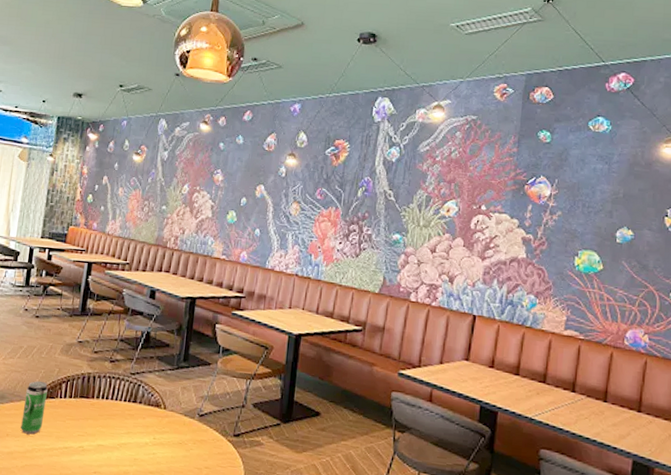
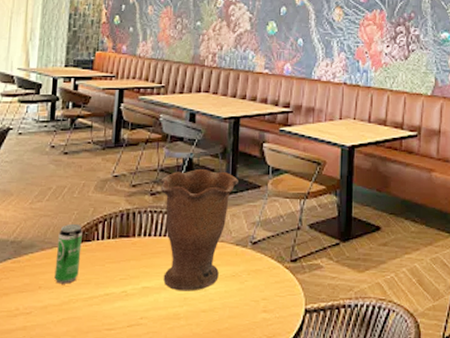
vase: none [117,342,191,454] -> present [160,168,238,291]

